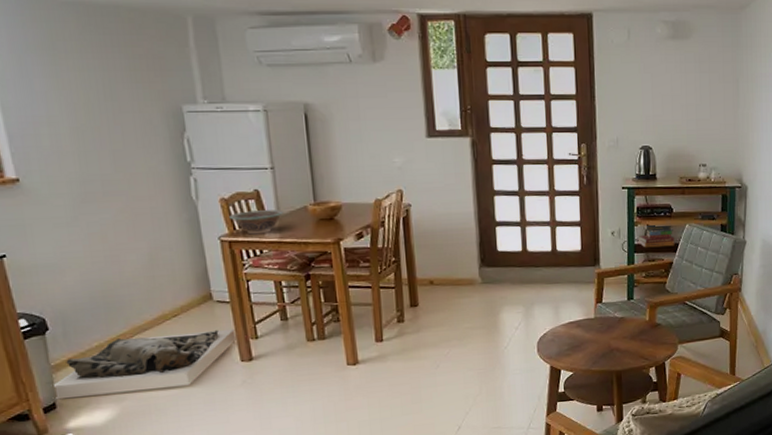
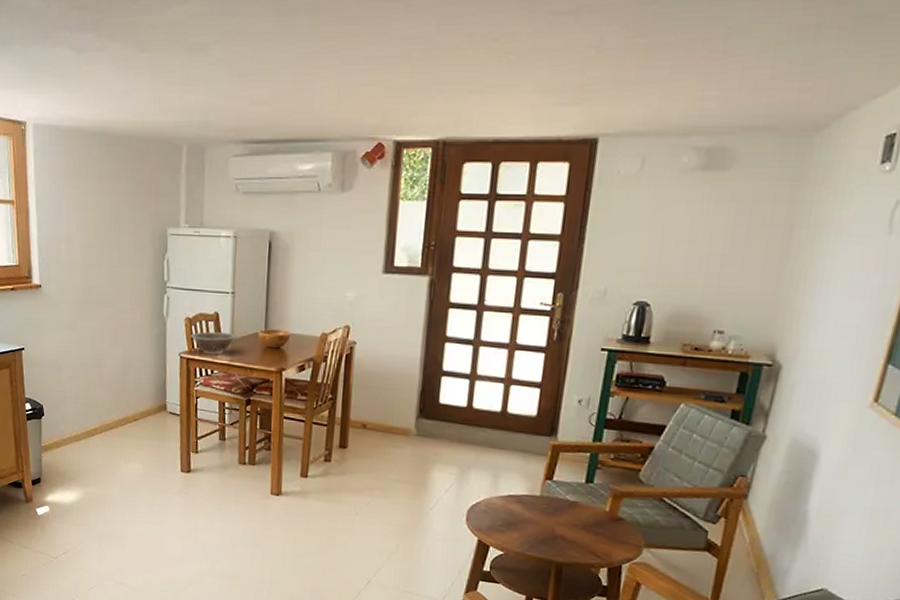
dog bed: present [51,328,236,400] -> none [39,432,180,484]
books: present [638,223,675,248] -> none [611,398,662,428]

